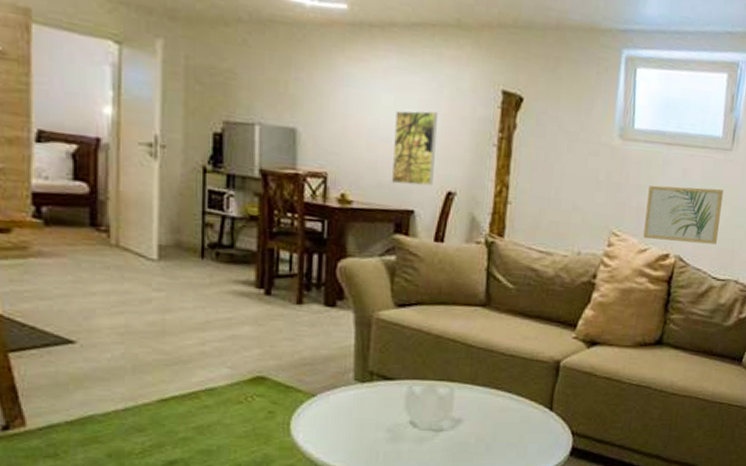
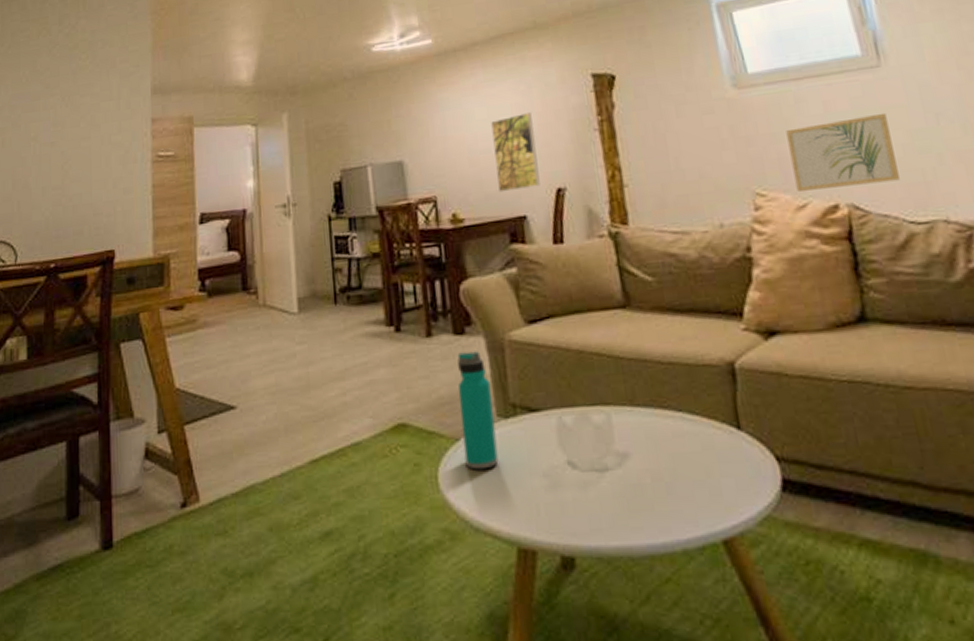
water bottle: none [318,322,353,422] -> present [457,351,499,470]

